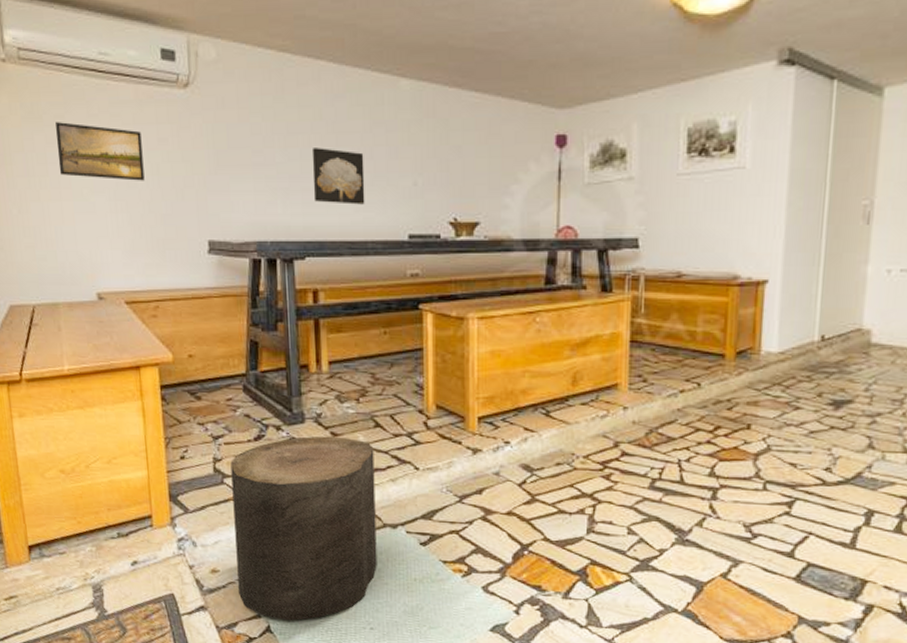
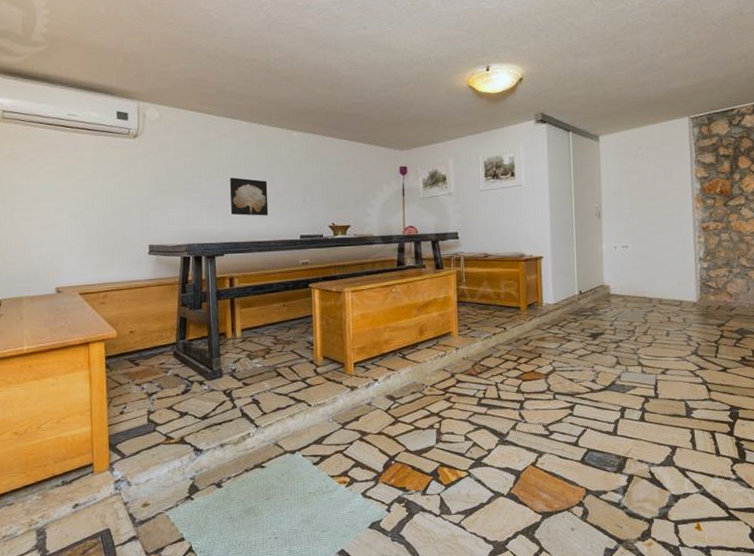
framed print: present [56,122,145,181] -> none [29,162,100,204]
stool: present [230,436,377,621] -> none [162,386,280,540]

